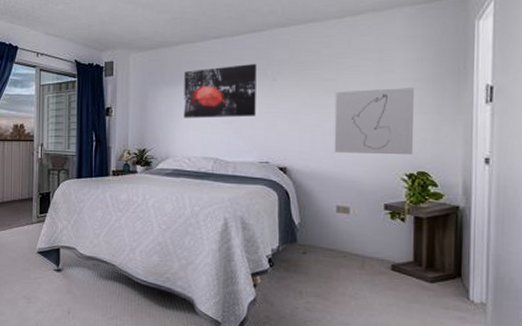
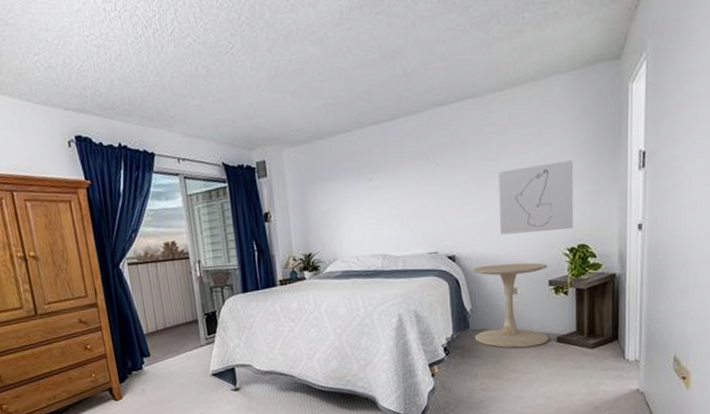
wall art: present [183,64,257,118] -> none [343,149,421,216]
pedestal table: none [301,181,384,272] -> present [471,262,549,349]

